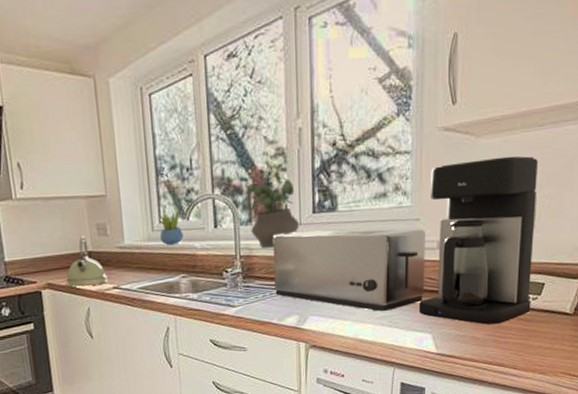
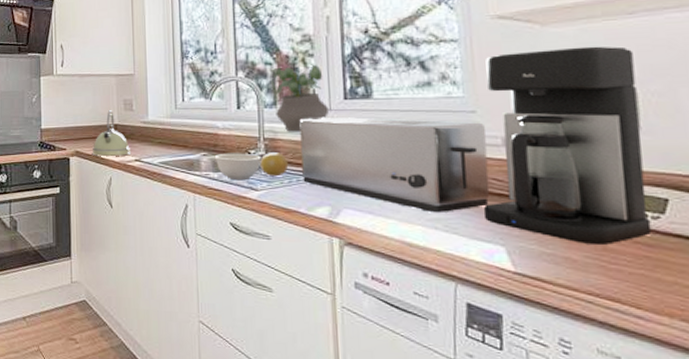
succulent plant: present [158,208,184,246] -> none [181,88,206,123]
soup bowl: none [193,272,238,300] -> present [214,153,261,181]
fruit: none [237,269,263,293] -> present [260,153,289,177]

